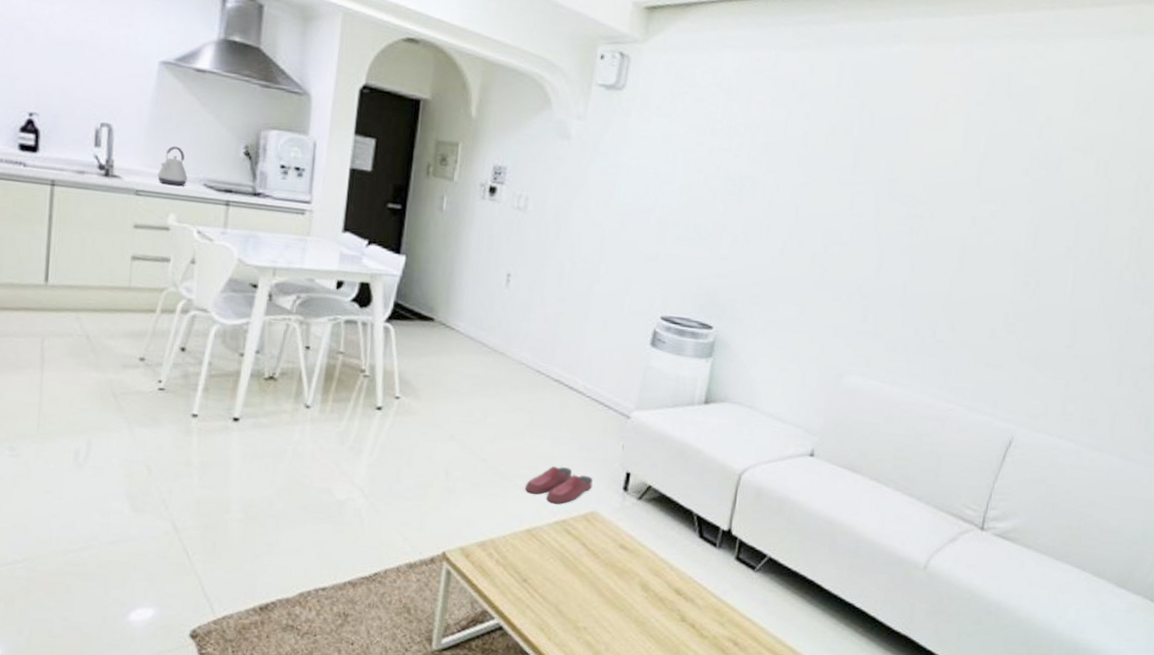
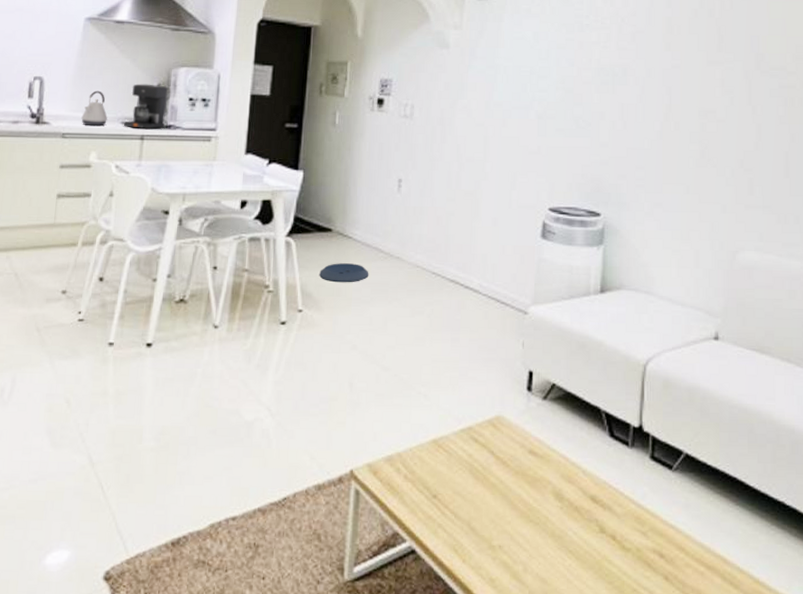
coffee maker: none [207,143,257,196] -> present [124,84,168,130]
robot vacuum: none [419,353,471,374] -> present [319,263,369,282]
slippers: present [525,466,593,504] -> none [429,370,496,410]

